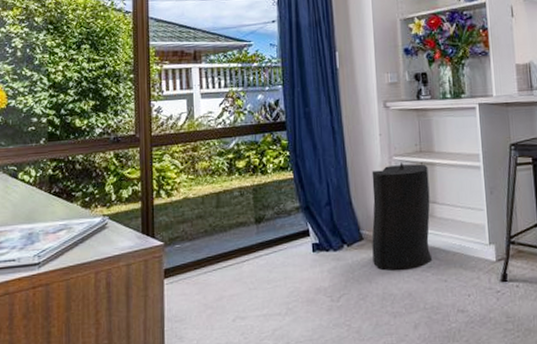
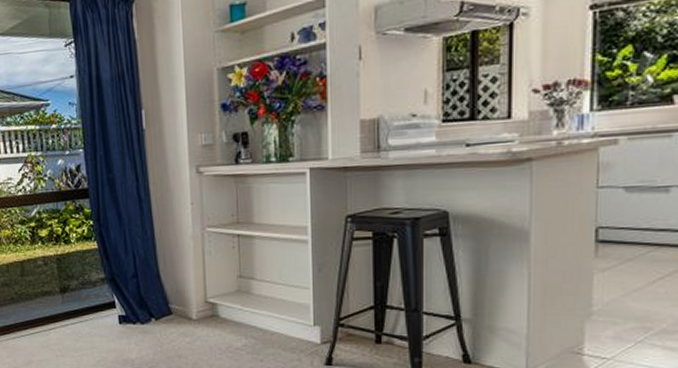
trash can: present [371,162,432,270] -> none [181,234,247,346]

